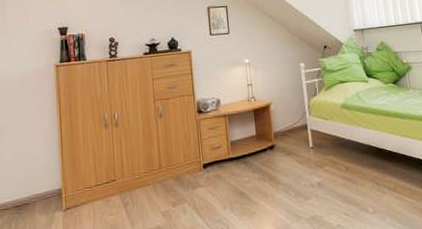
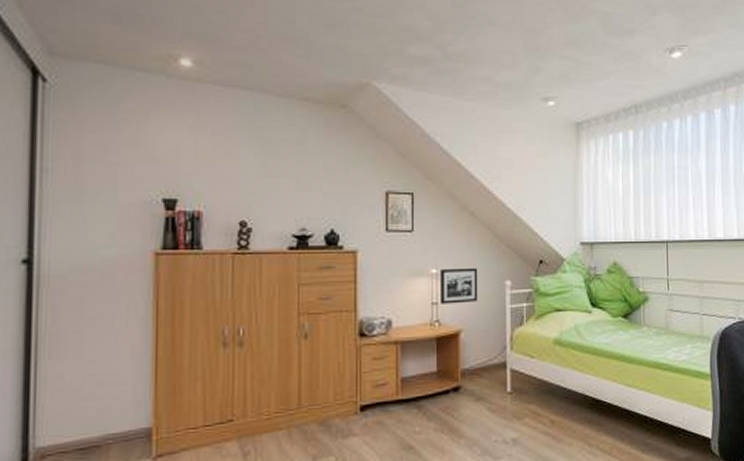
picture frame: none [251,55,281,85] -> present [439,267,478,304]

